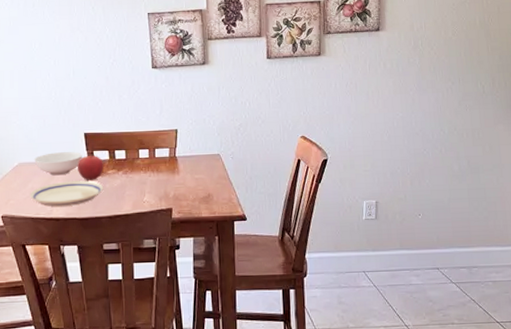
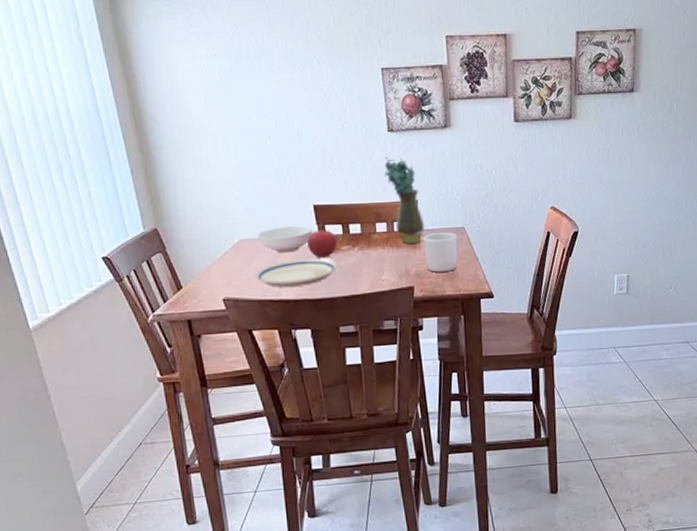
vase: none [148,91,184,169] -> present [384,157,425,244]
mug: none [182,158,214,196] -> present [423,231,458,273]

